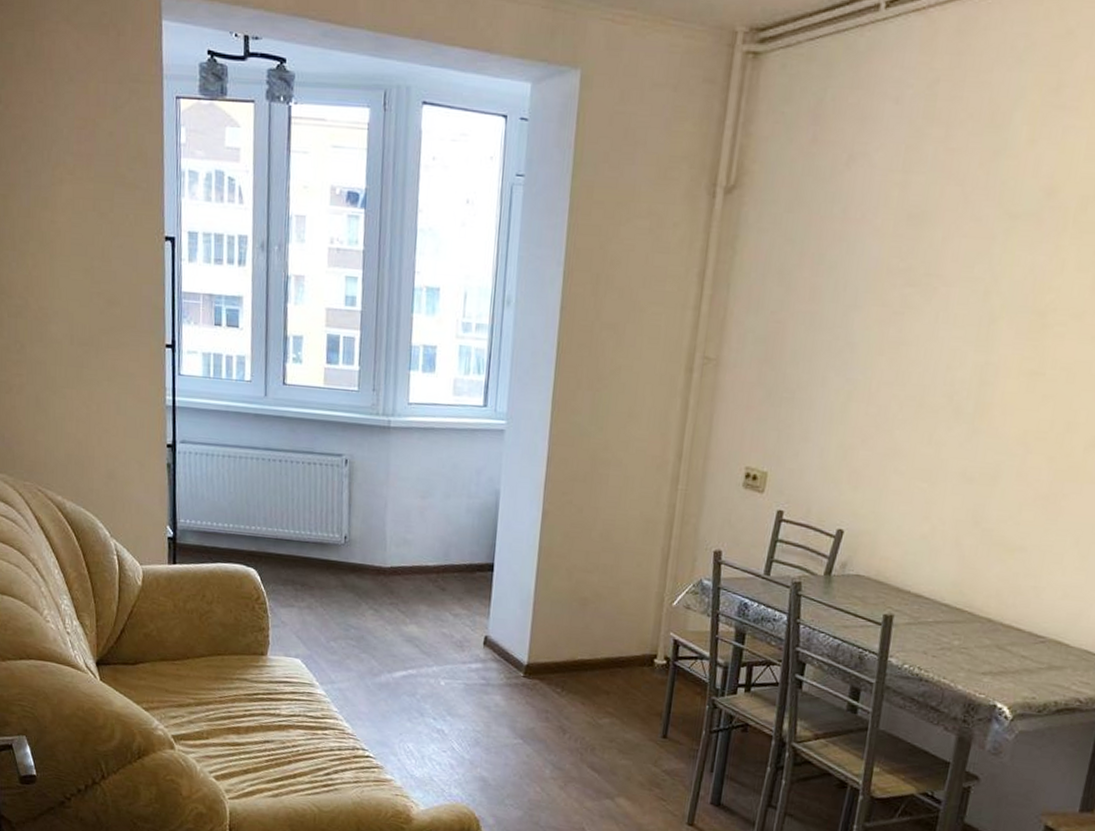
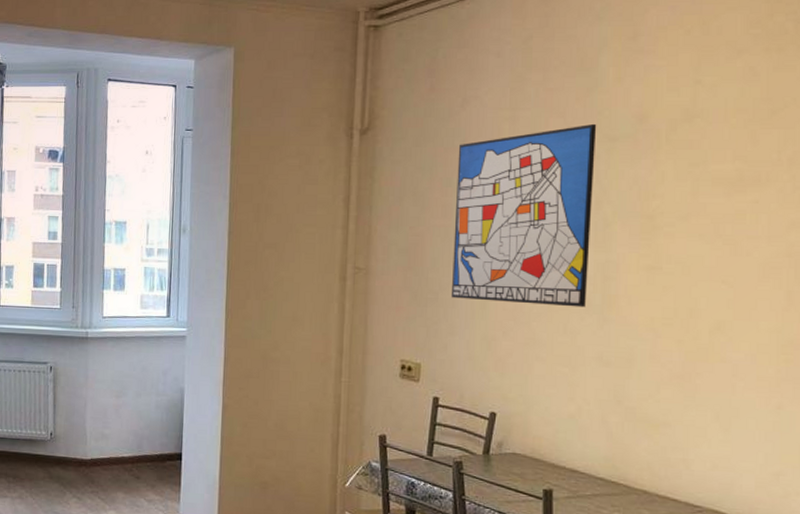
wall art: none [809,195,999,416] -> present [451,123,597,308]

